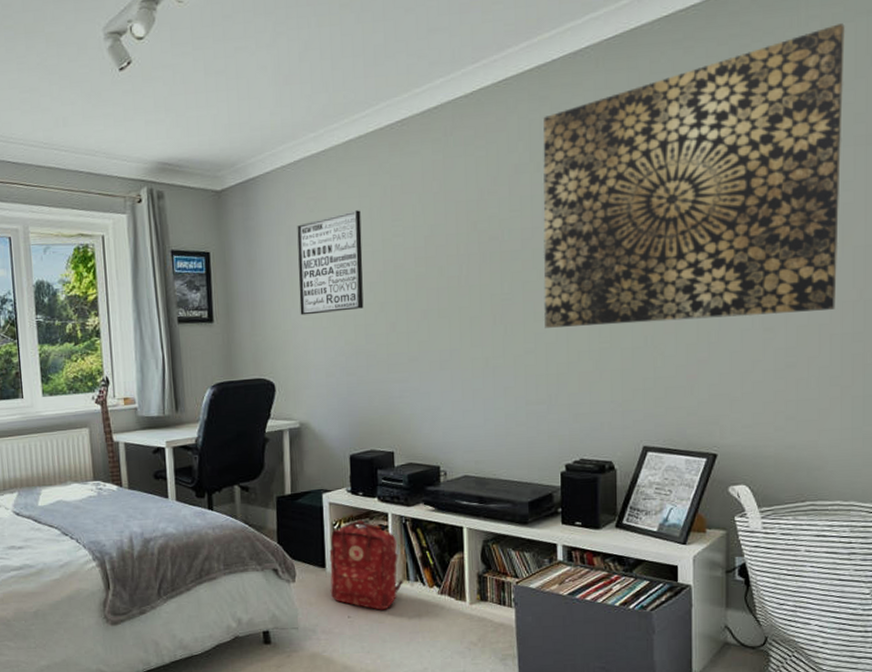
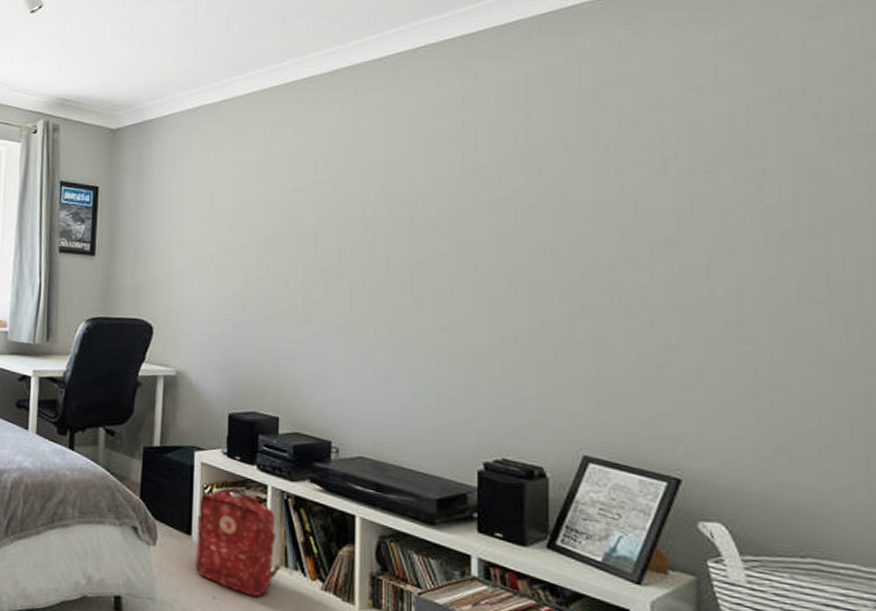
wall art: present [297,210,364,315] -> none [186,161,259,261]
wall art: present [543,23,845,328] -> none [462,15,837,327]

